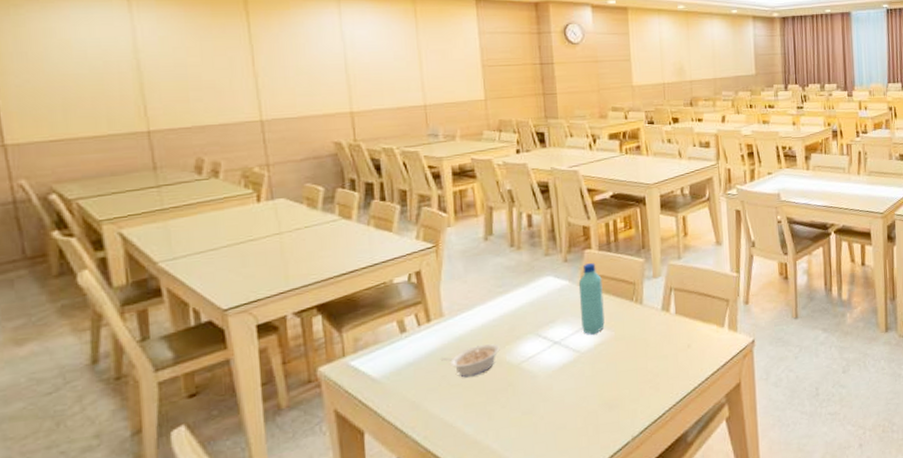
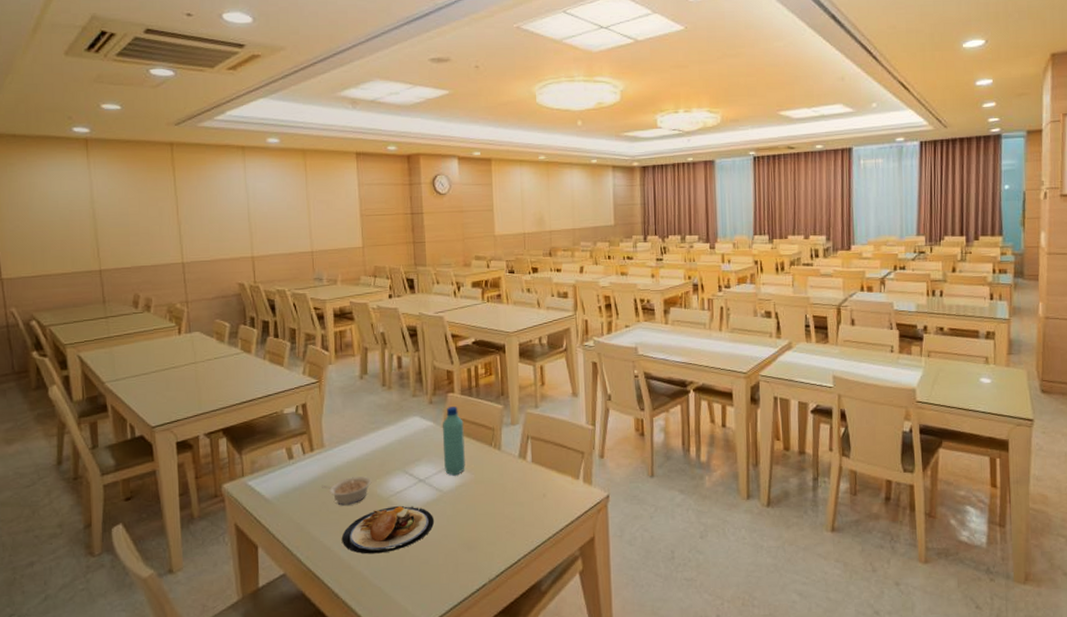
plate: none [466,370,571,427] -> present [342,505,434,554]

